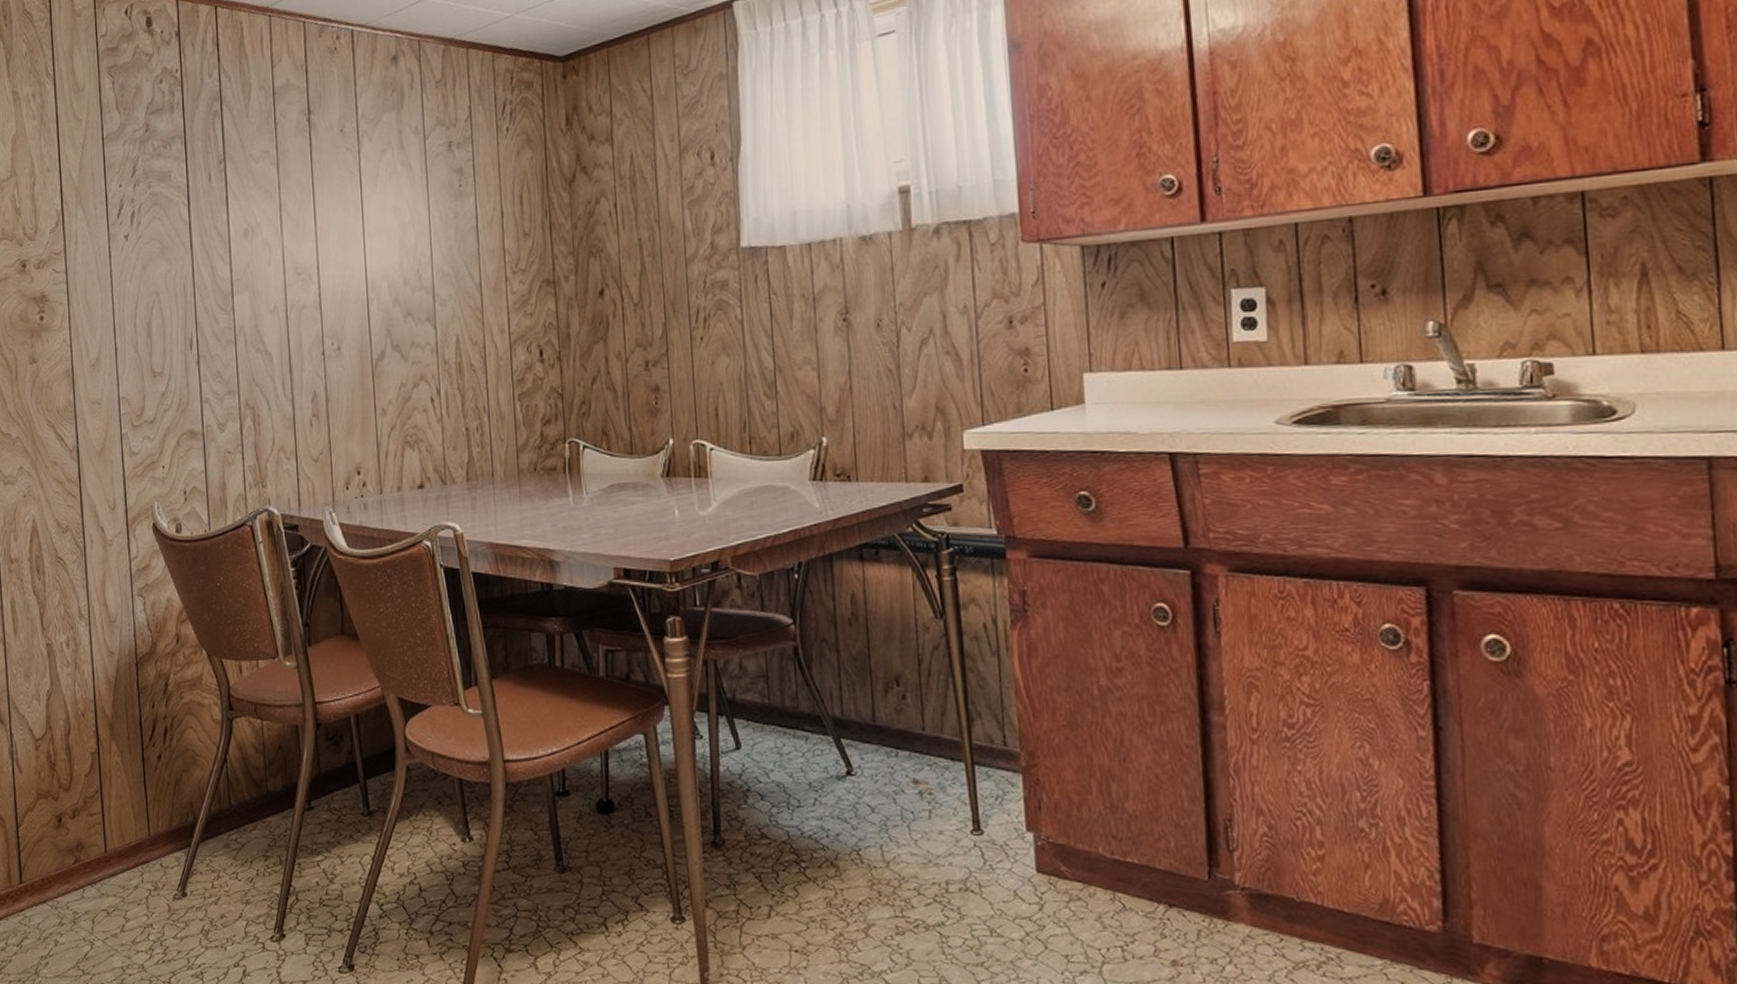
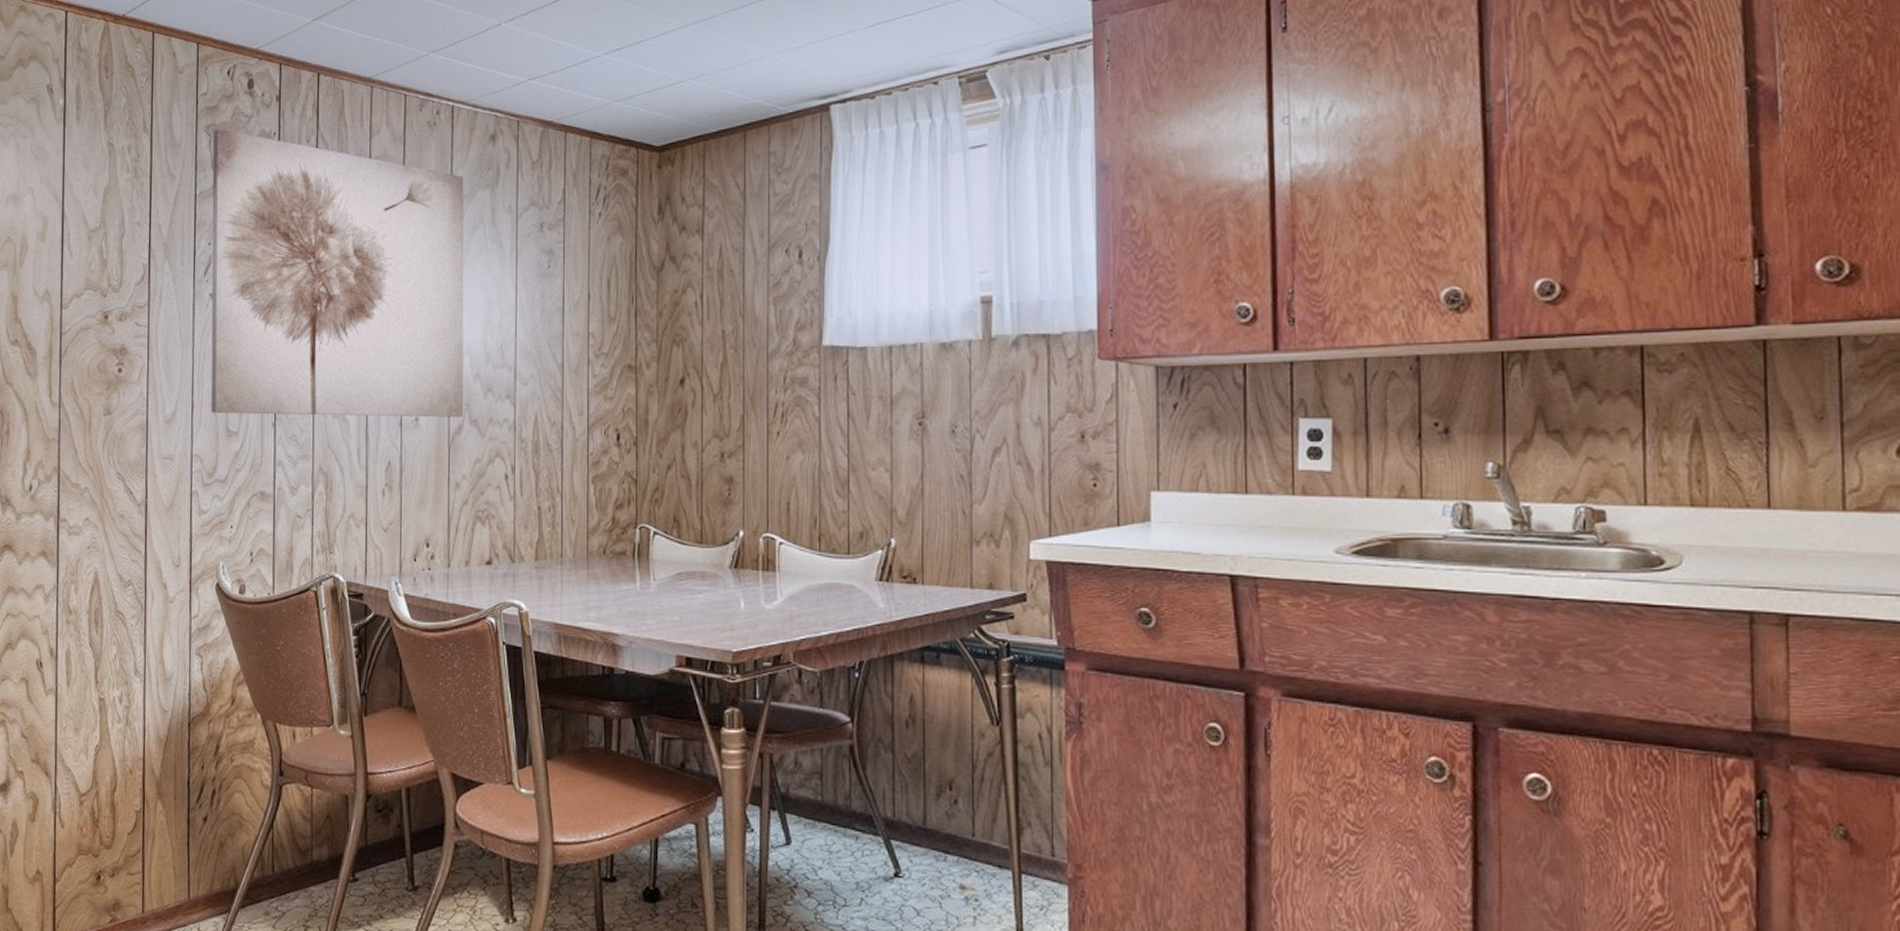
wall art: none [115,69,386,355] -> present [211,128,464,417]

